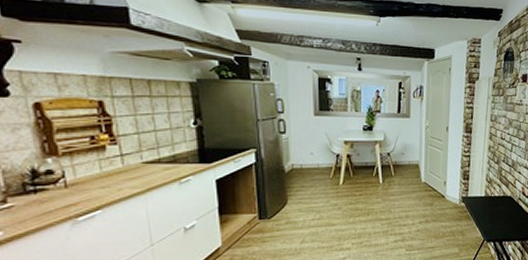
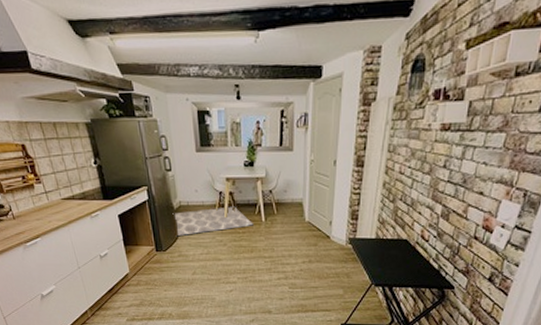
rug: none [283,169,371,202] -> present [172,206,253,237]

